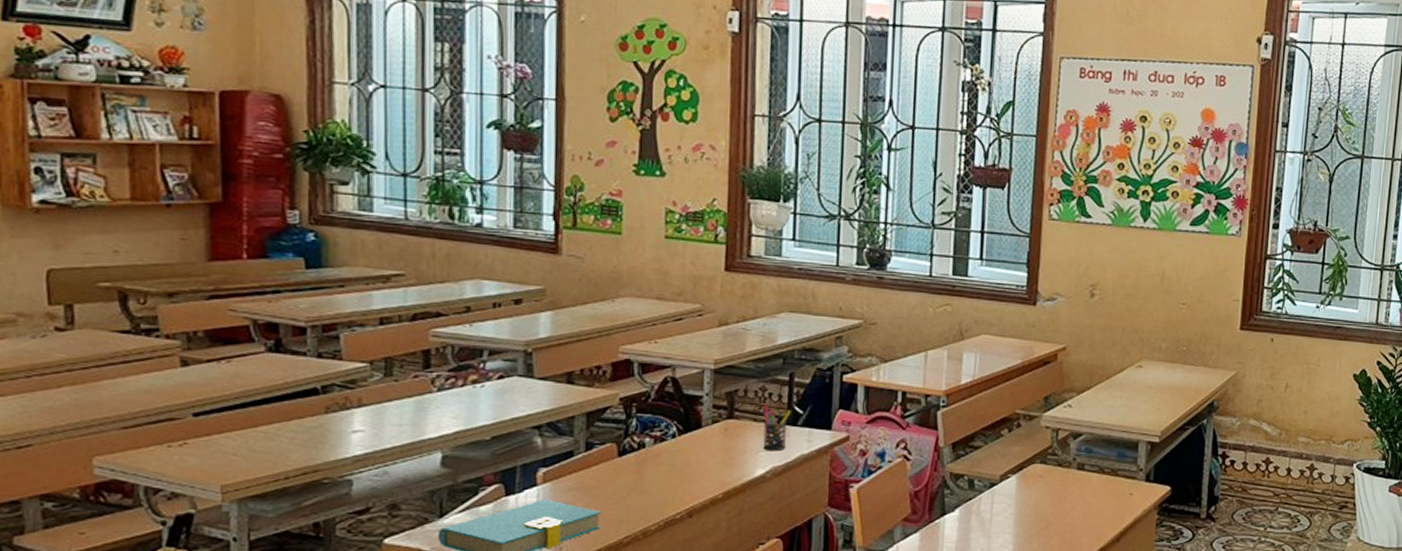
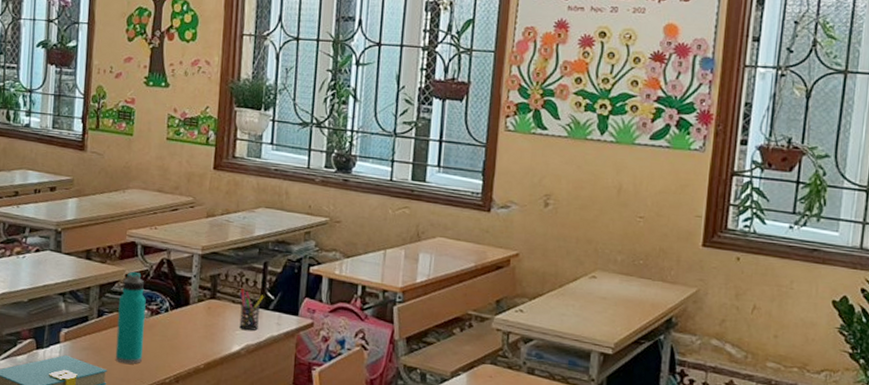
water bottle: none [610,394,647,501] -> present [115,271,146,364]

